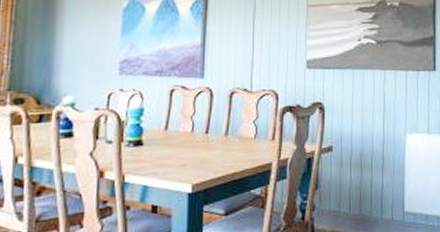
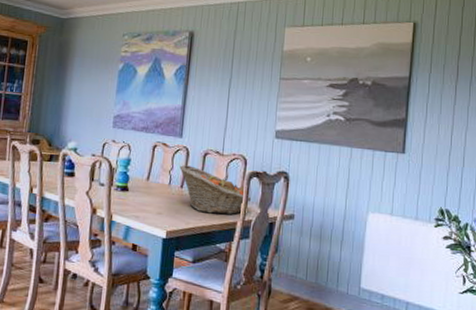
fruit basket: none [203,108,286,158] -> present [179,165,252,215]

